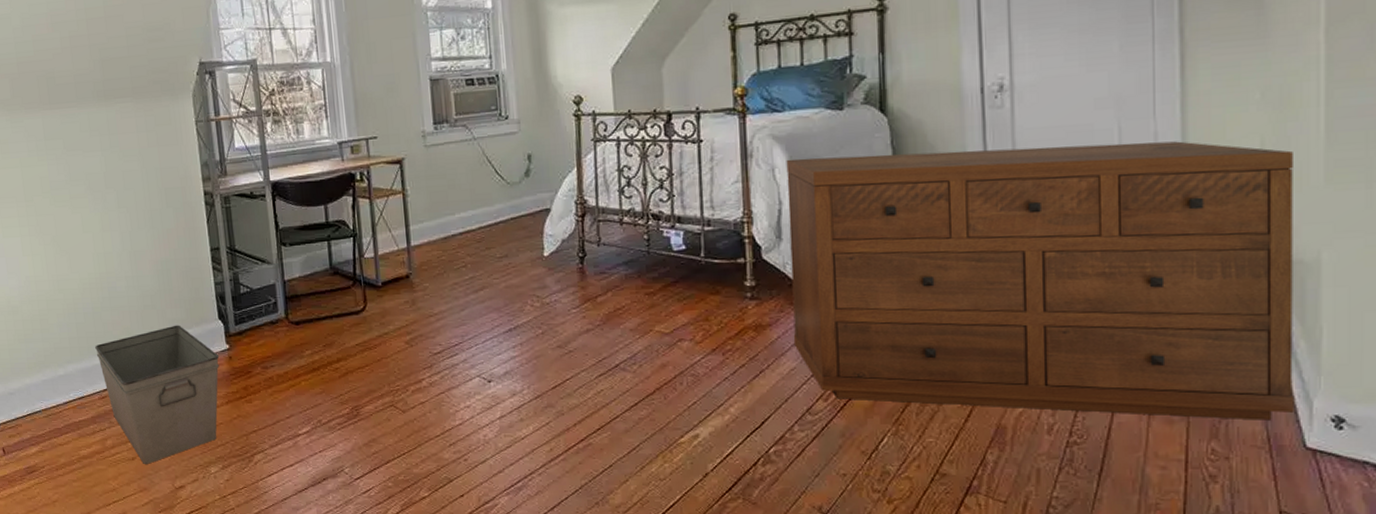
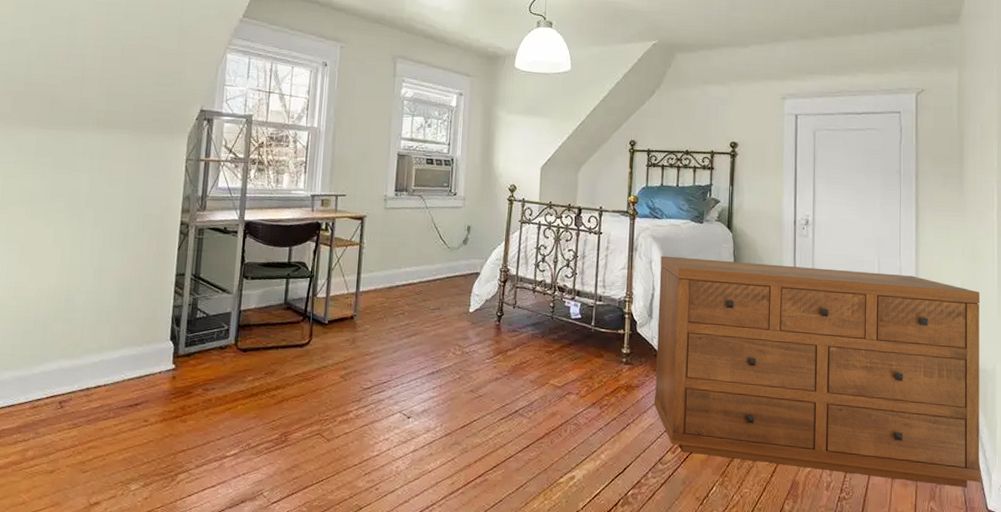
storage bin: present [95,325,220,465] -> none [37,341,164,479]

